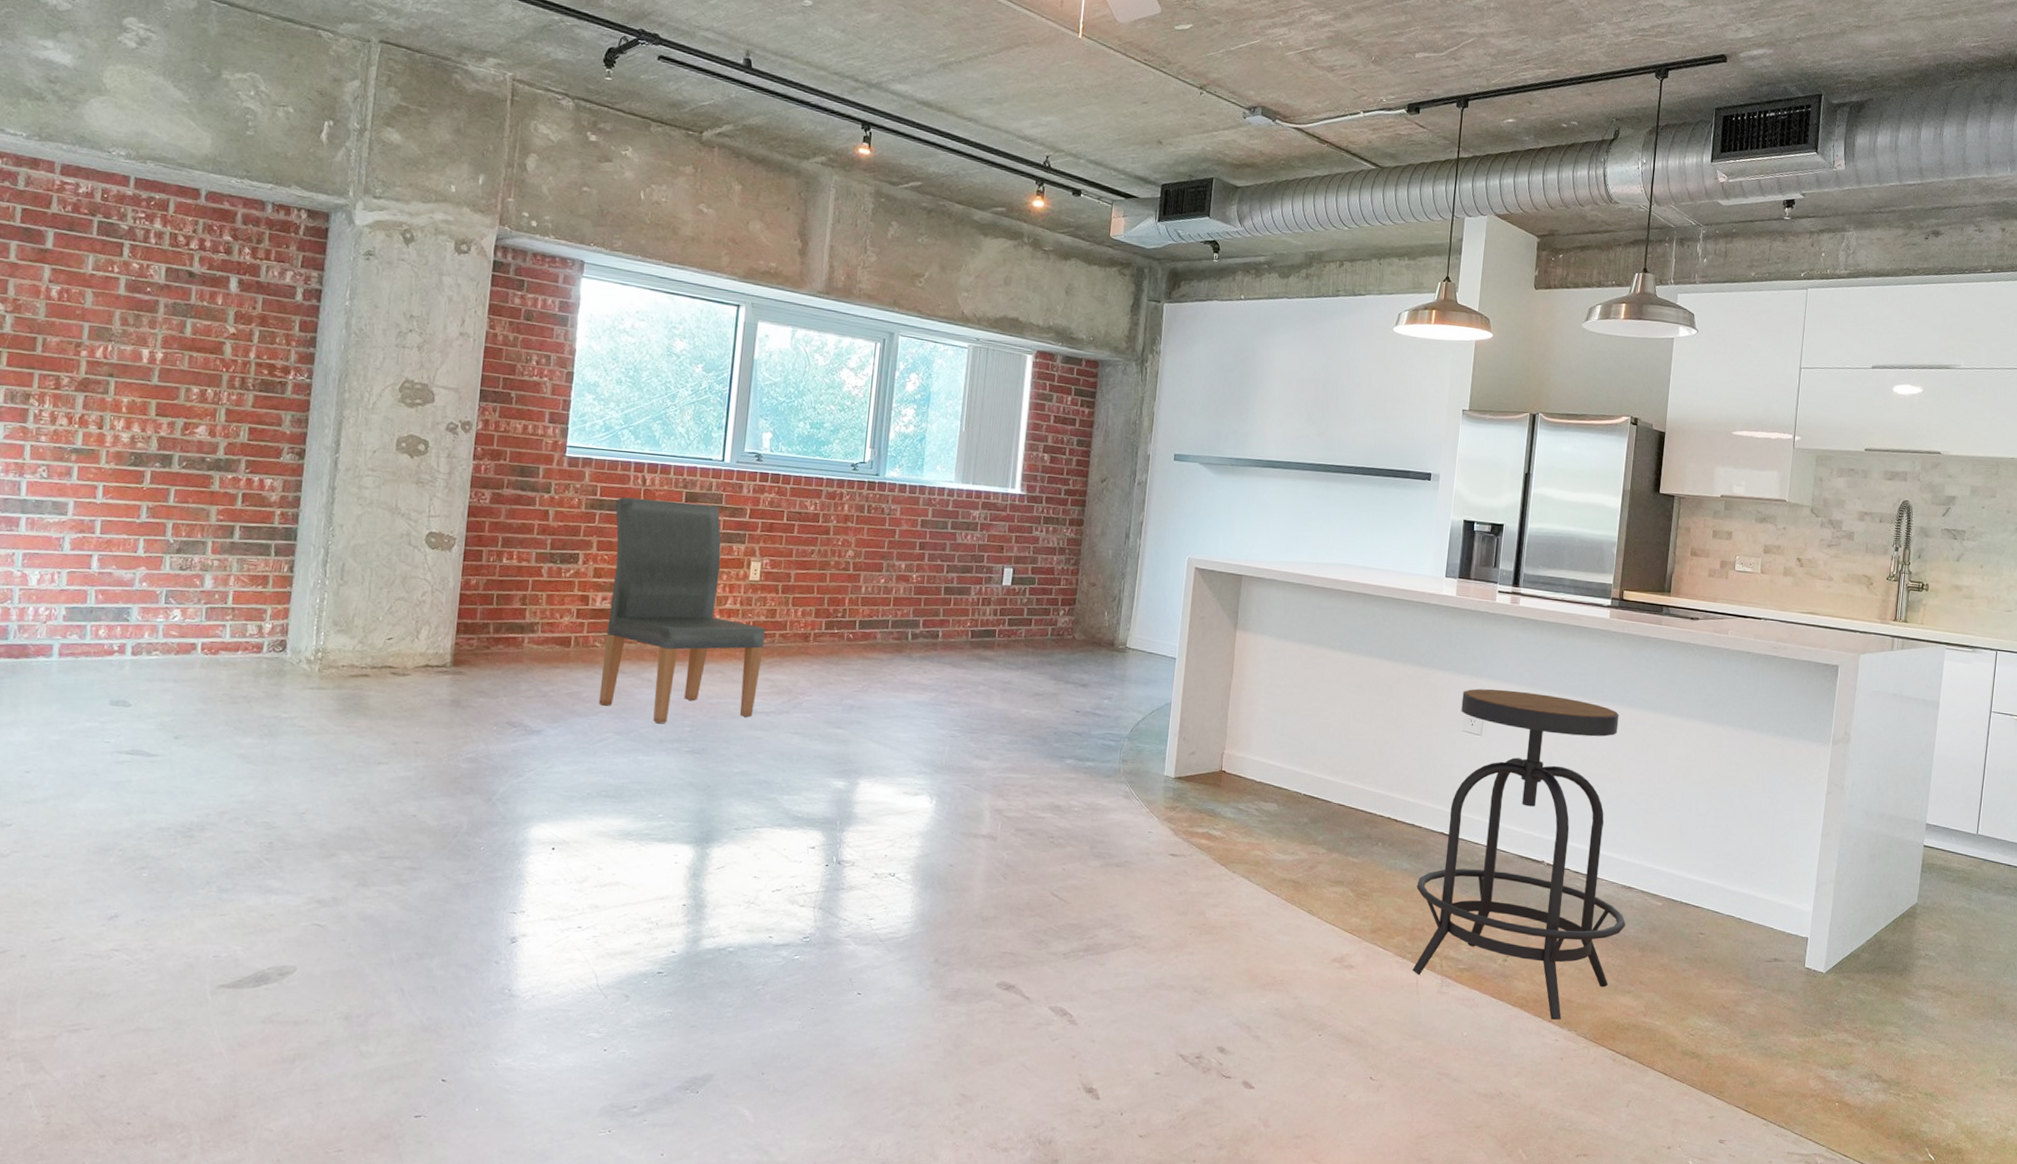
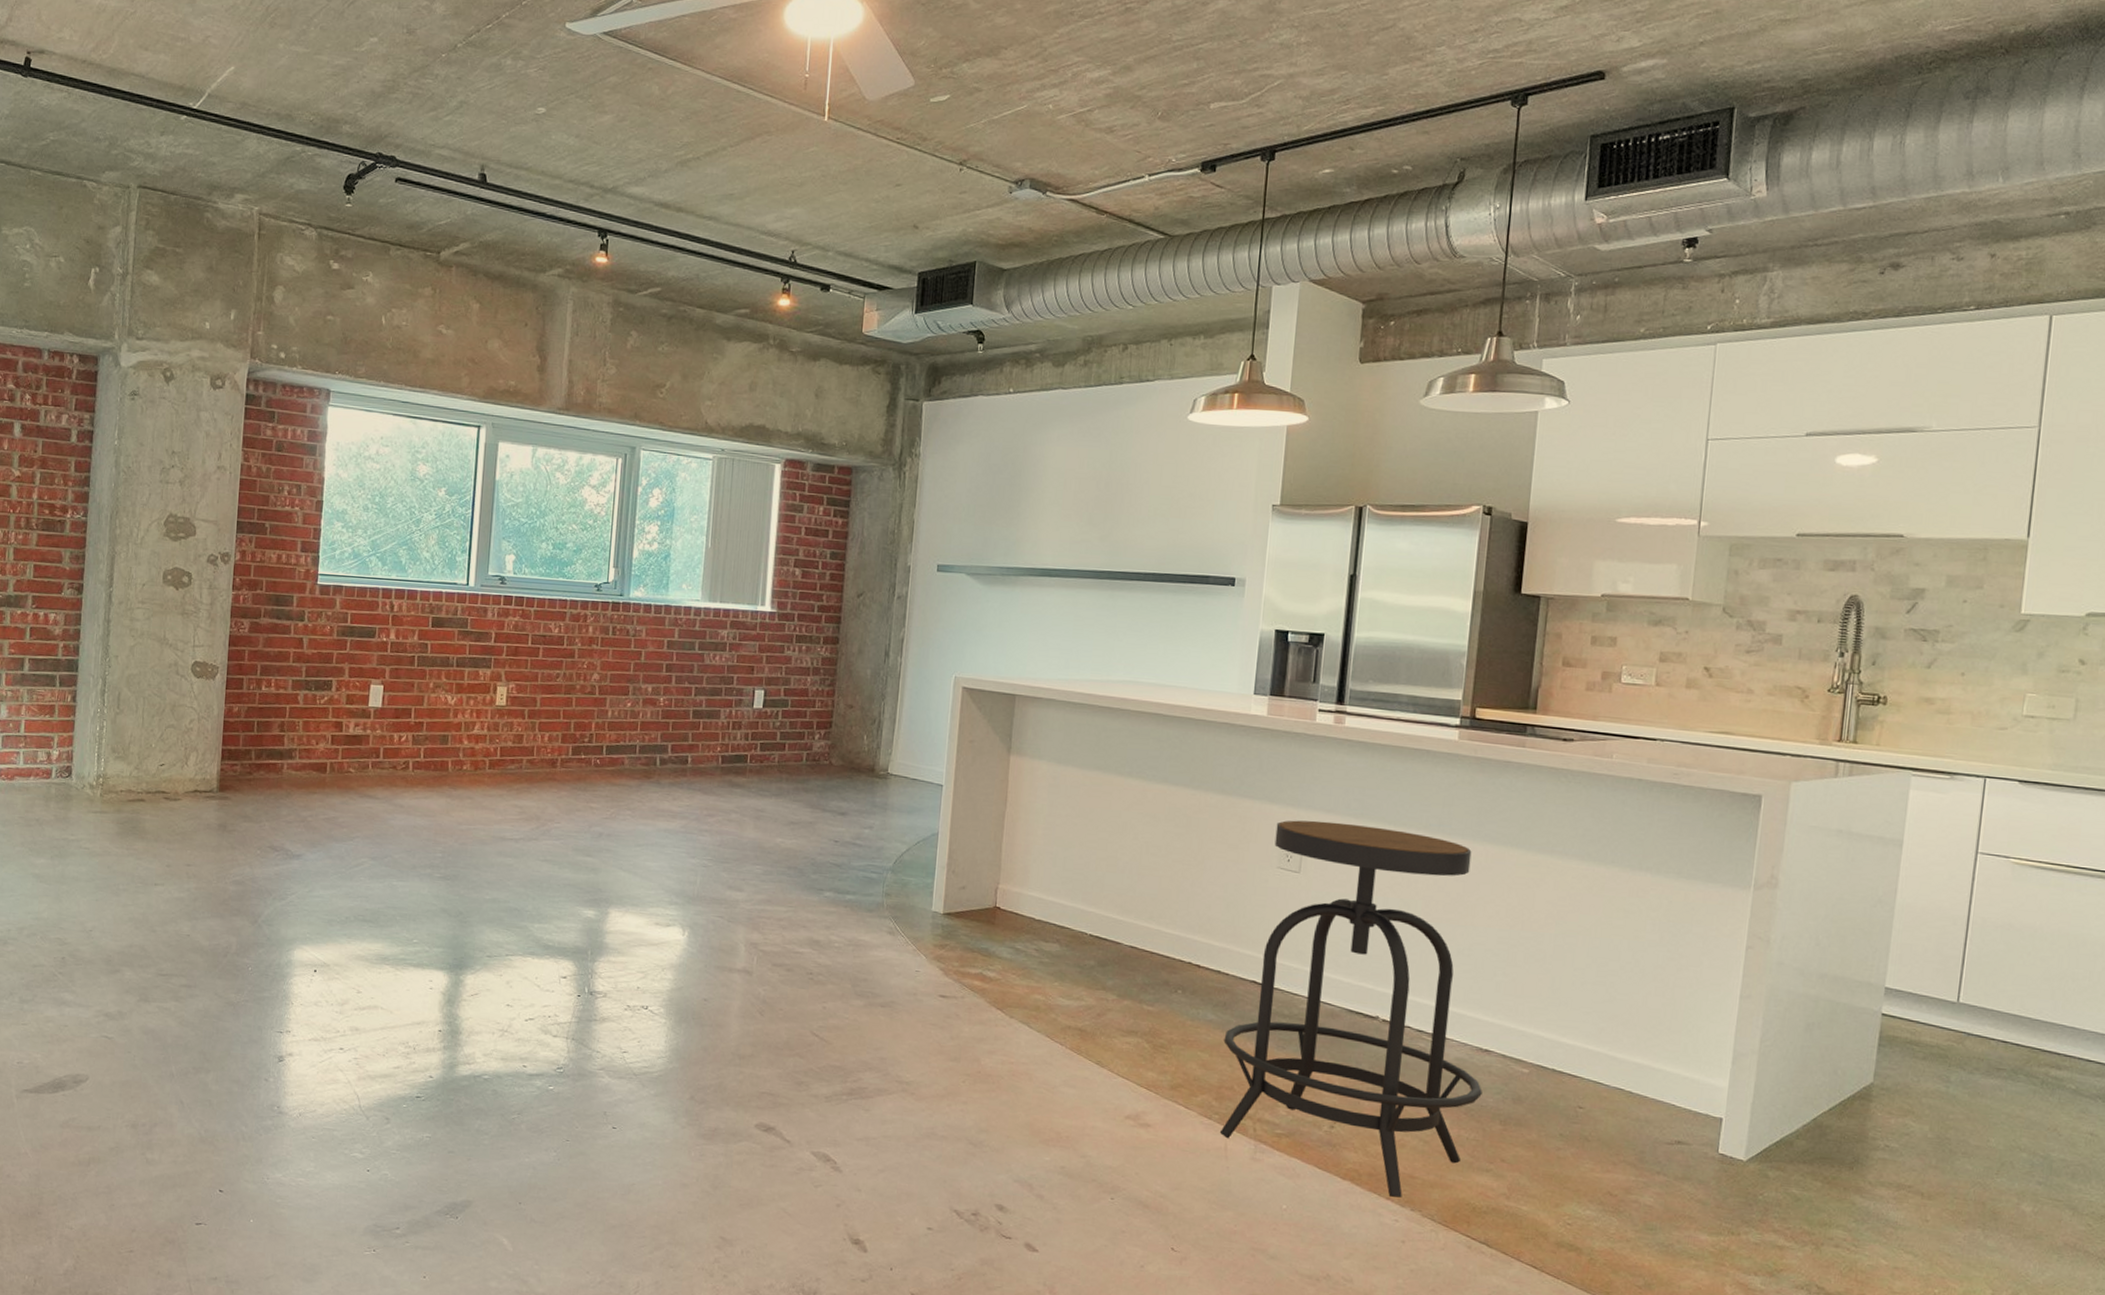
dining chair: present [598,497,766,724] -> none [354,623,513,850]

